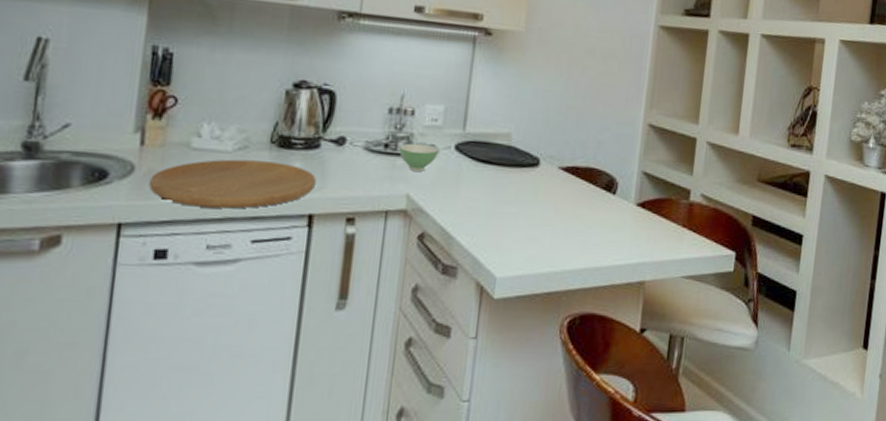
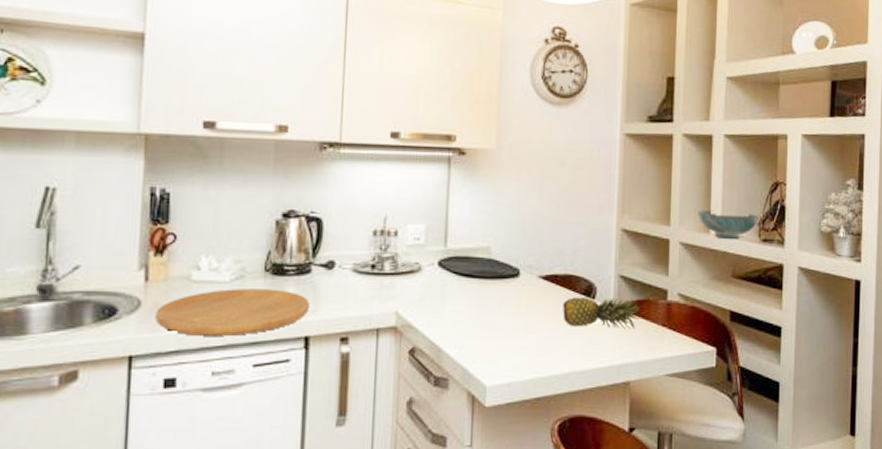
bowl: present [398,143,439,171] -> none [384,262,423,289]
fruit: none [581,191,661,229] -> present [563,297,640,330]
decorative bowl: none [727,110,791,142] -> present [697,209,760,239]

